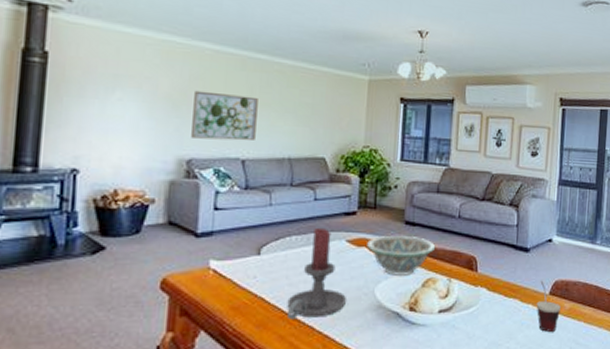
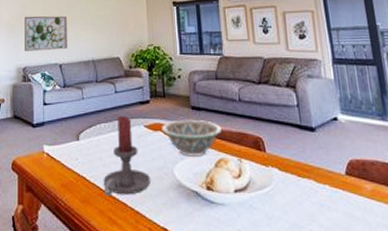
cup: present [536,280,561,332] -> none [333,160,362,215]

